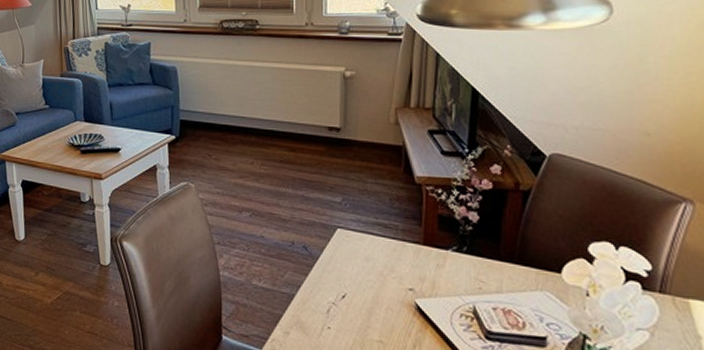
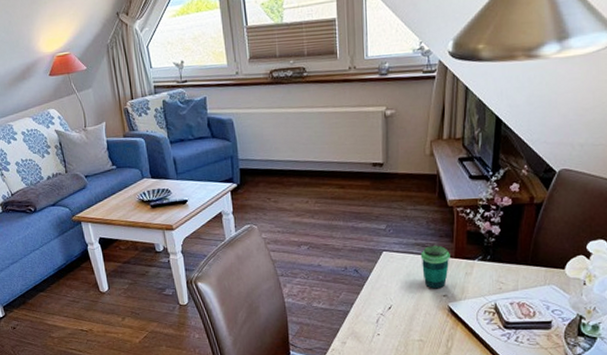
cup: none [382,227,418,281] -> present [420,245,450,289]

